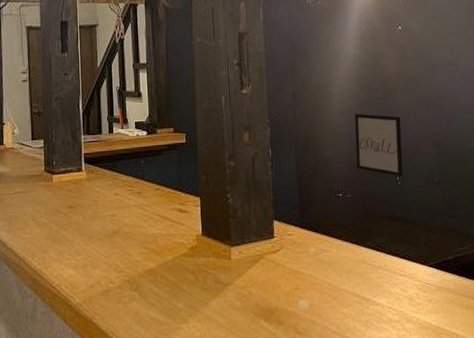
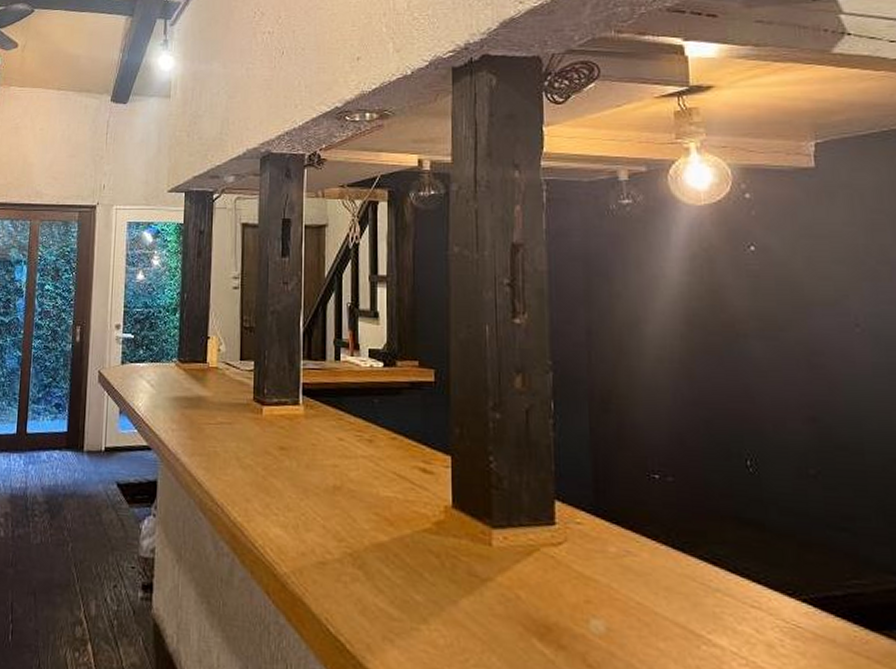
wall art: present [355,113,403,177] -> none [680,364,757,462]

